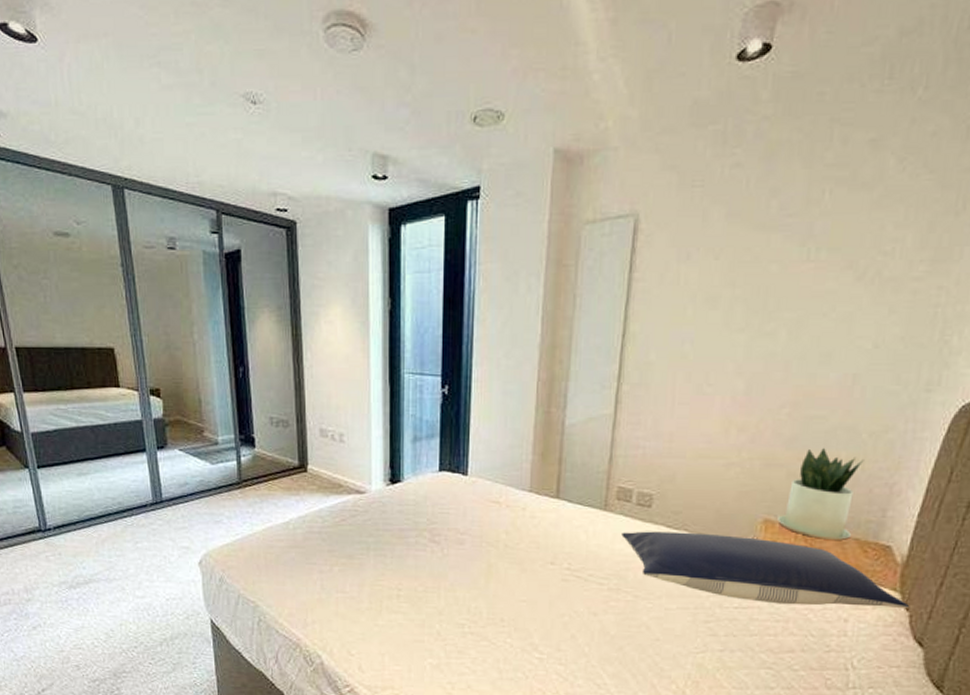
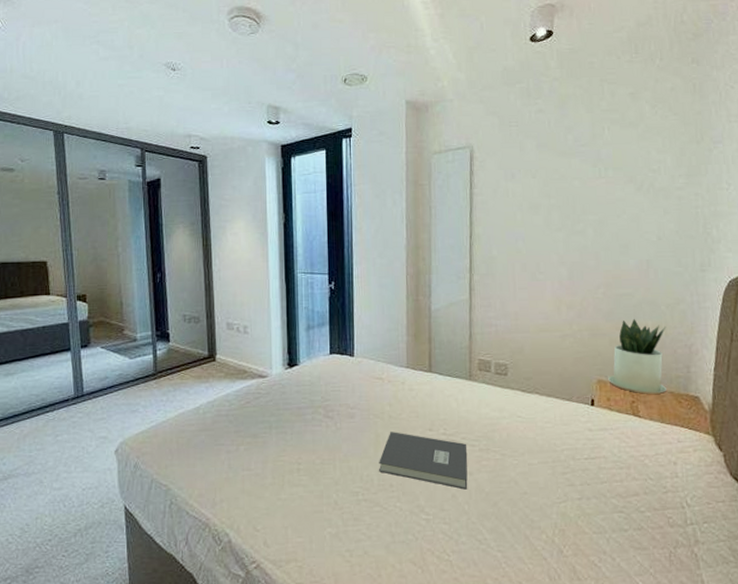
book: none [489,562,594,631] -> present [379,432,468,490]
pillow: present [621,531,910,608] -> none [486,395,723,453]

